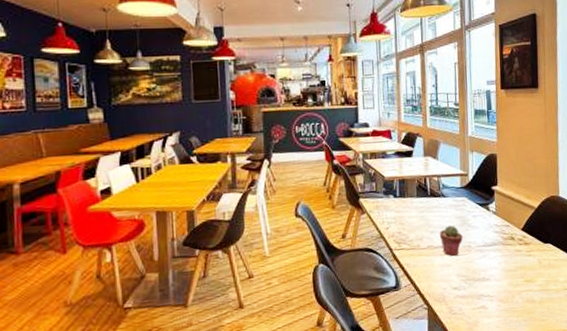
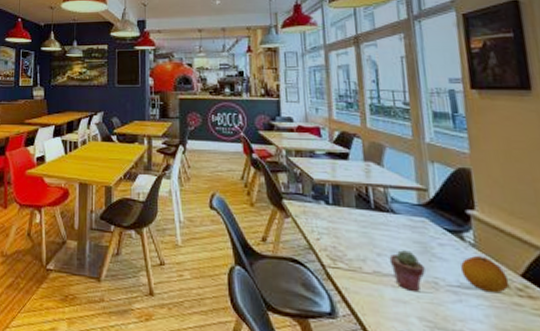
fruit: none [486,220,515,246] -> present [461,256,509,294]

